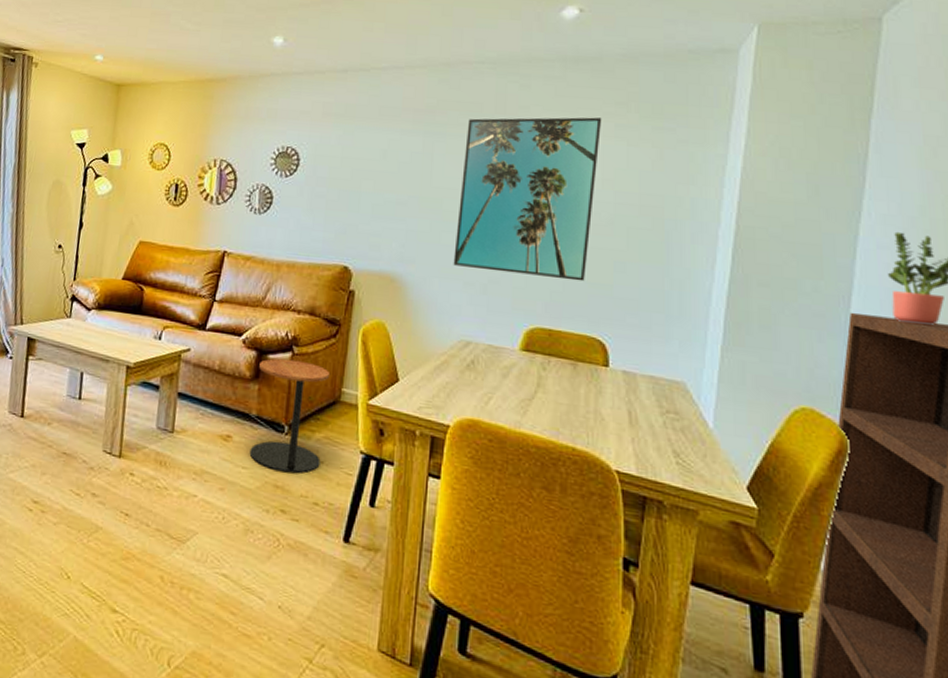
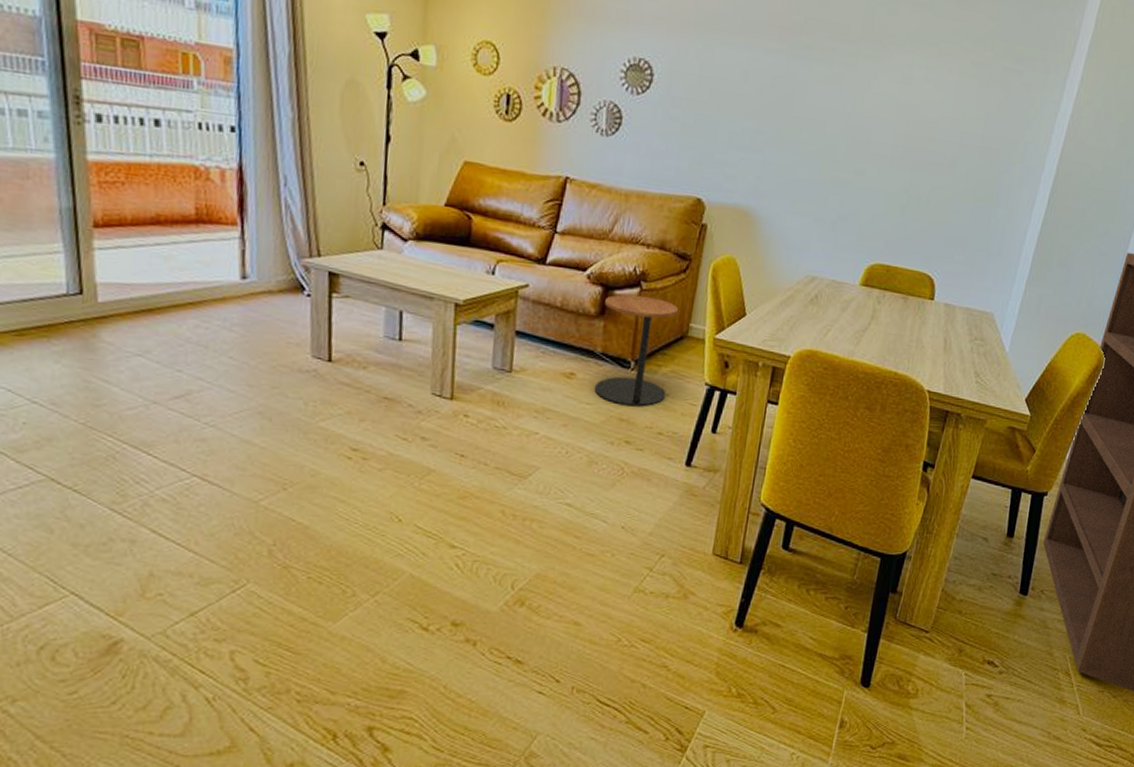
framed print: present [453,117,602,282] -> none [806,43,961,220]

